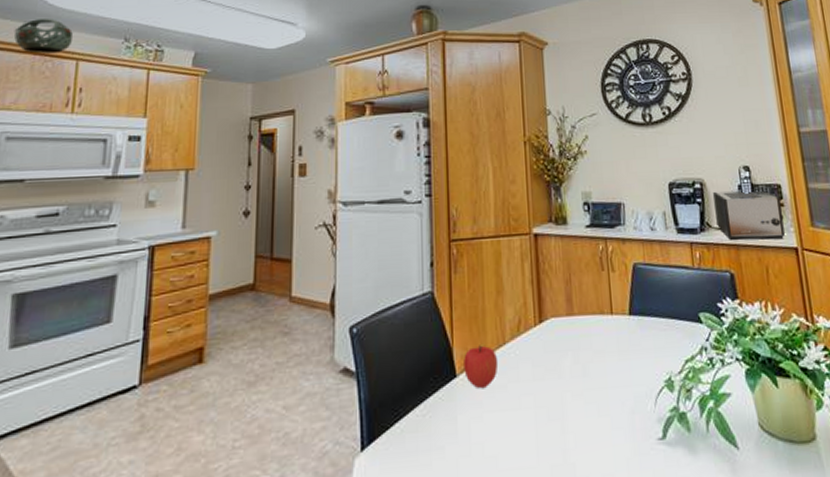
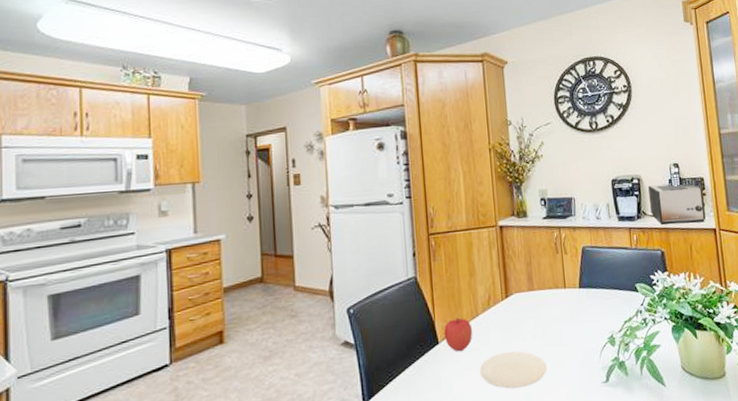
decorative basket: present [14,19,74,54] -> none [16,49,74,83]
plate: none [505,391,588,441] -> present [480,351,547,389]

